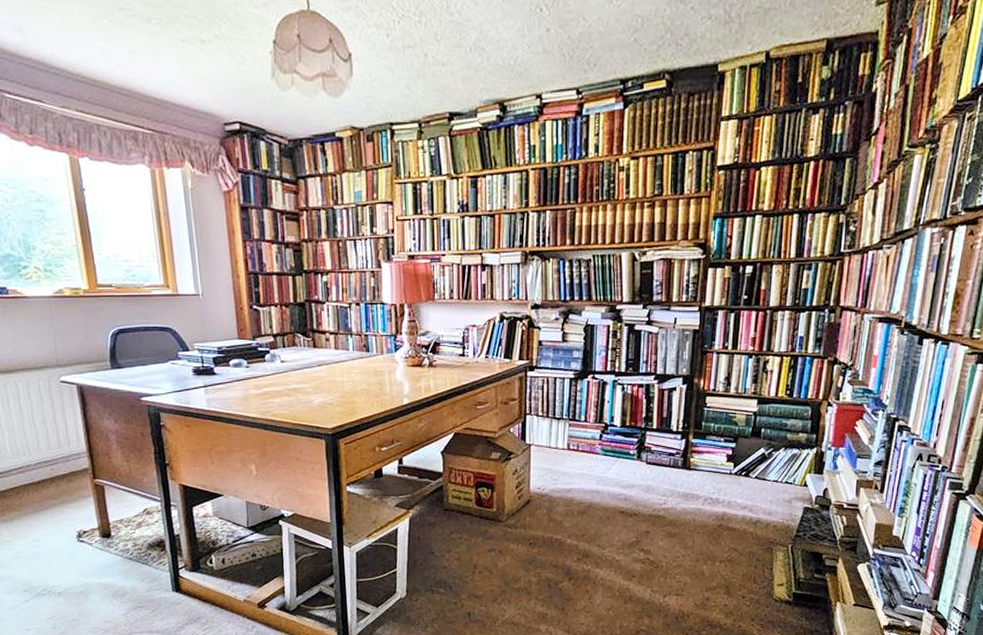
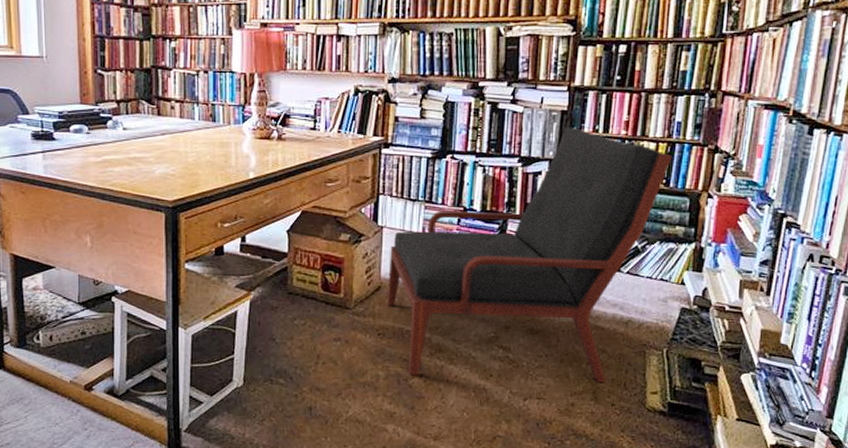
armchair: none [537,345,795,580] -> present [388,127,672,383]

